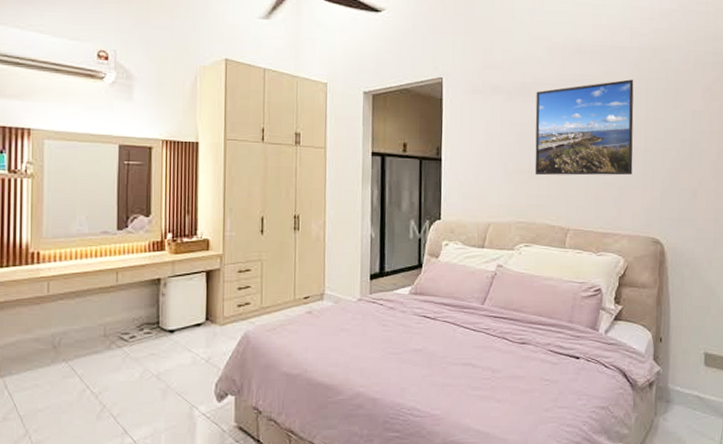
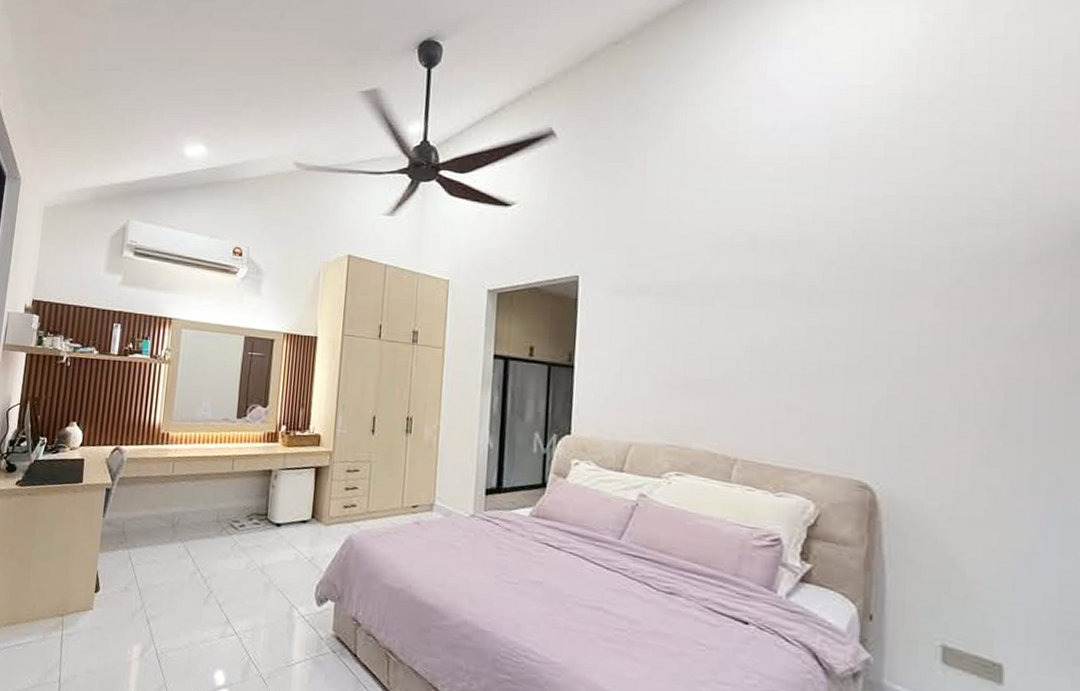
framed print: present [534,79,634,176] -> none [691,280,831,398]

